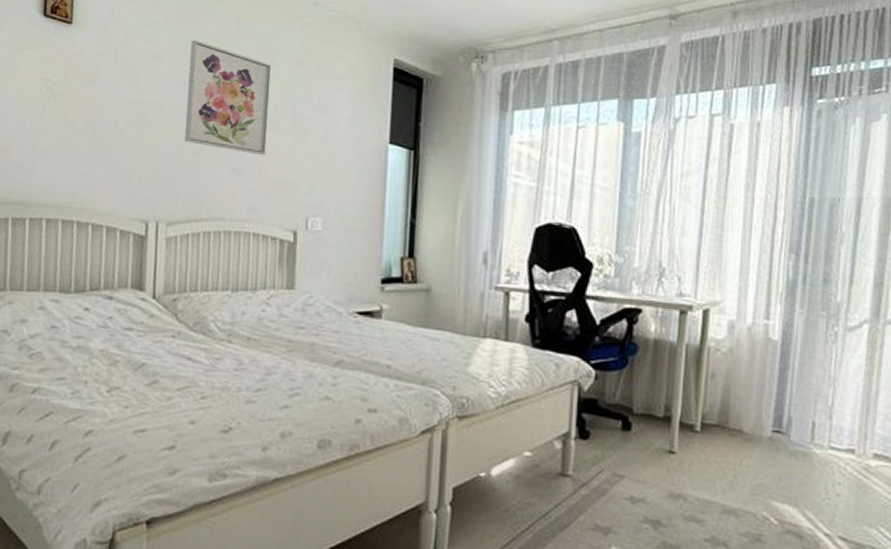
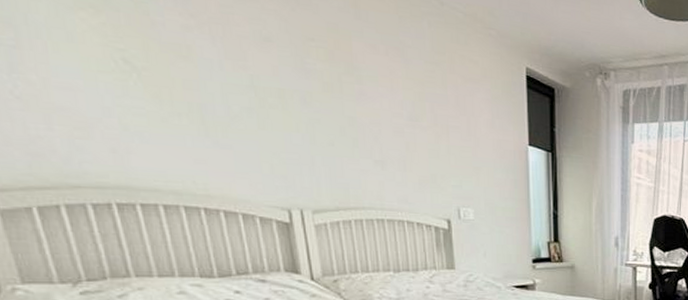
wall art: present [184,40,272,156] -> none [304,24,408,151]

